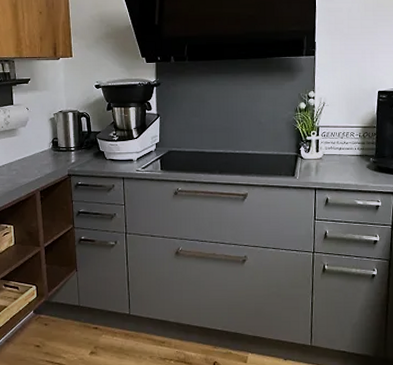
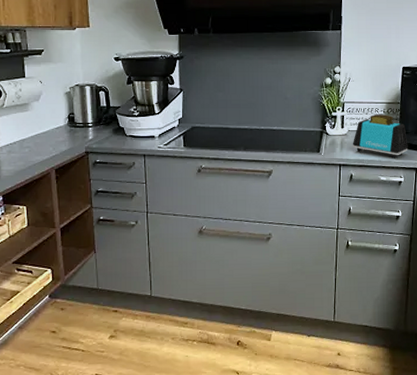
toaster: none [327,137,385,182] -> present [352,113,408,158]

